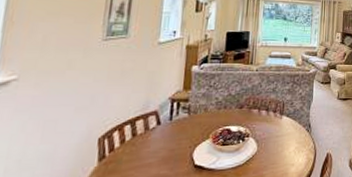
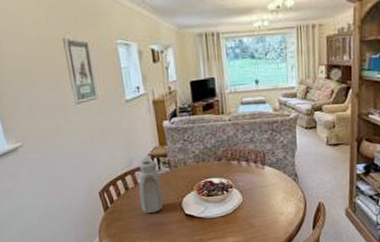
vase: none [146,104,175,164] -> present [138,160,164,213]

